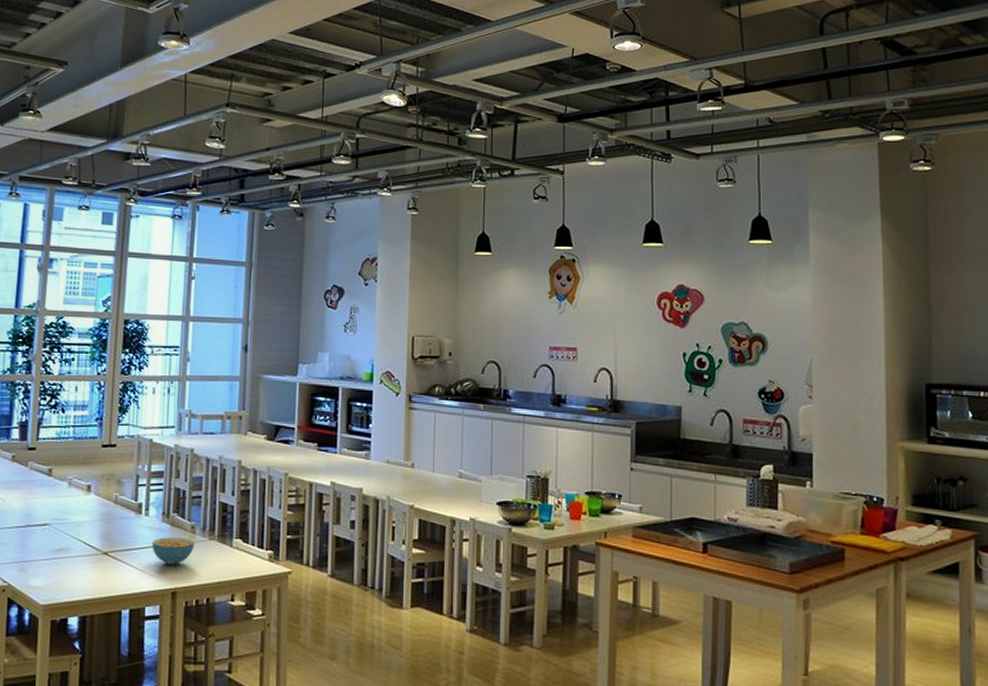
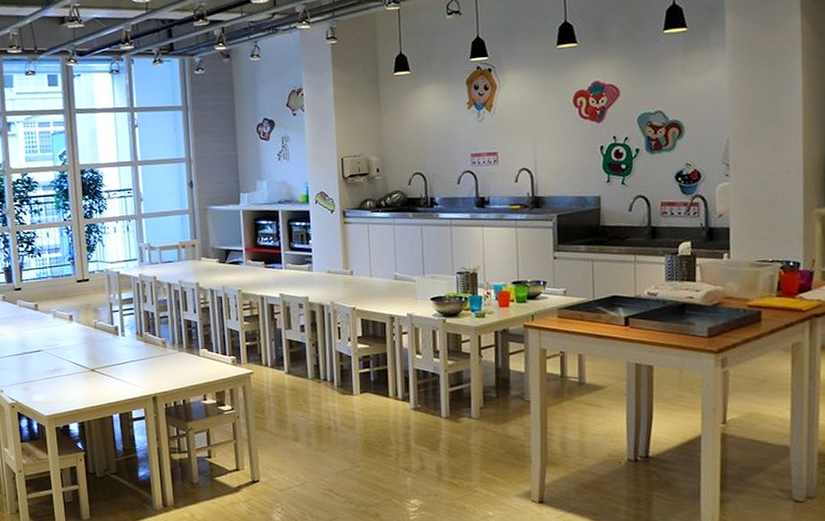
cereal bowl: present [152,537,195,565] -> none [131,352,167,375]

